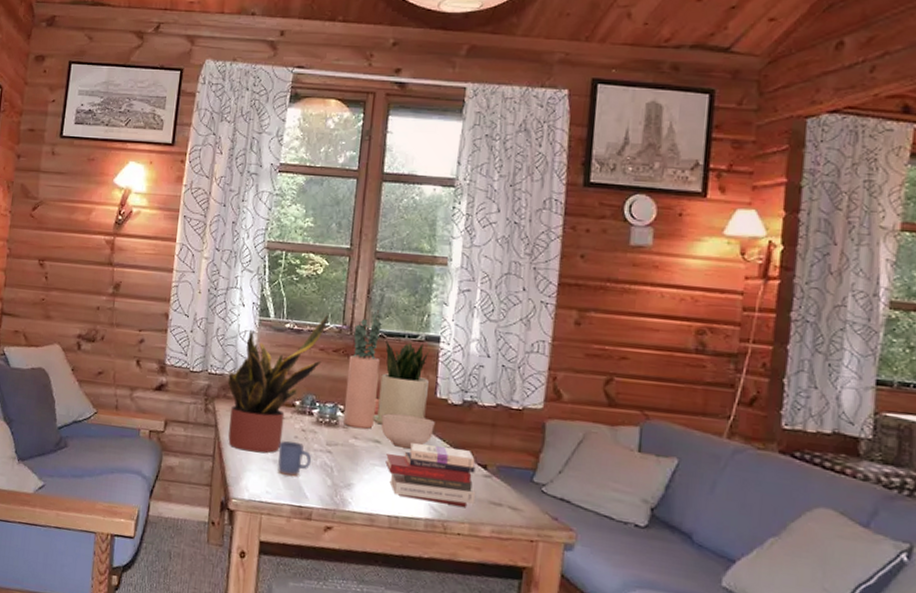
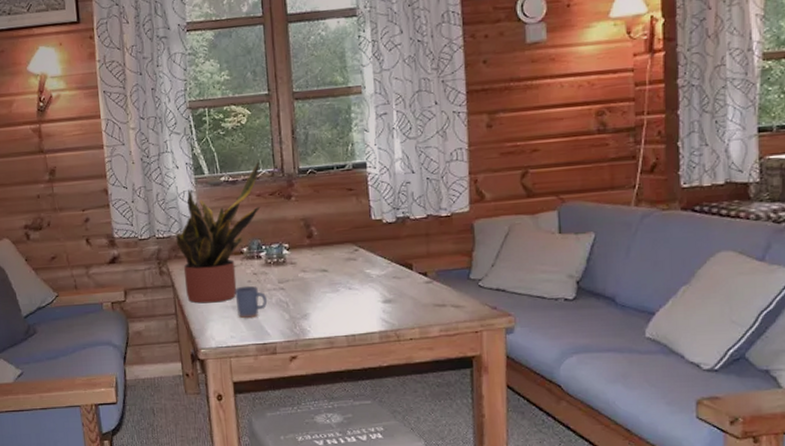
vase: present [342,309,382,429] -> none [285,147,318,263]
planter: present [372,340,430,425] -> none [316,172,364,255]
bowl: present [381,413,435,449] -> none [324,240,374,272]
books: present [385,443,476,507] -> none [335,262,422,316]

